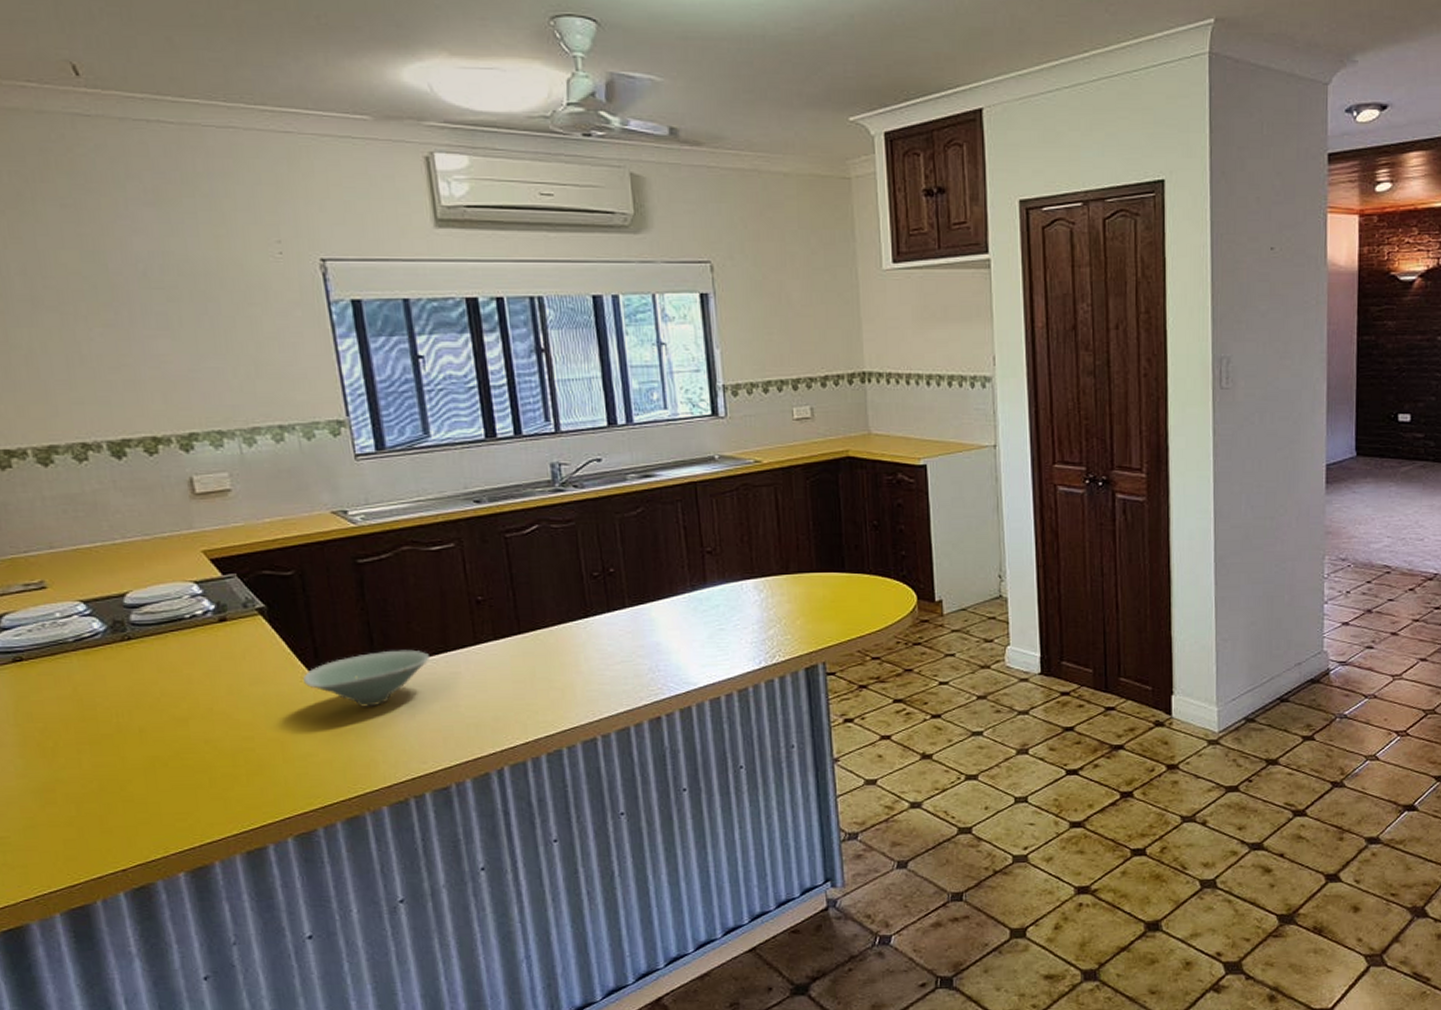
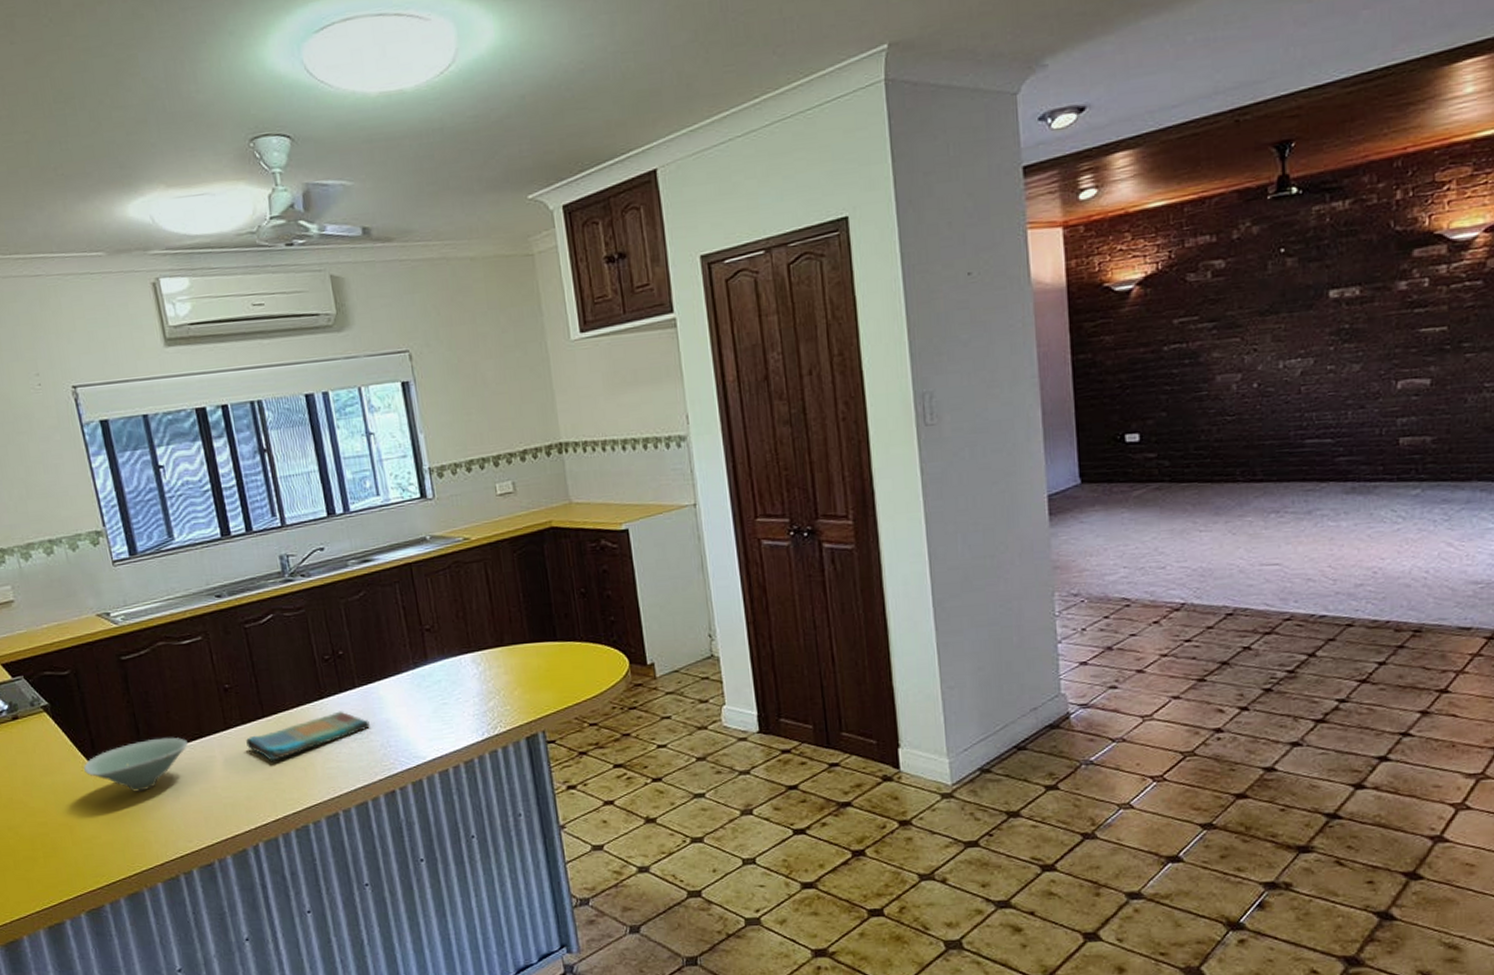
dish towel: none [498,631,638,680] -> present [246,711,370,761]

